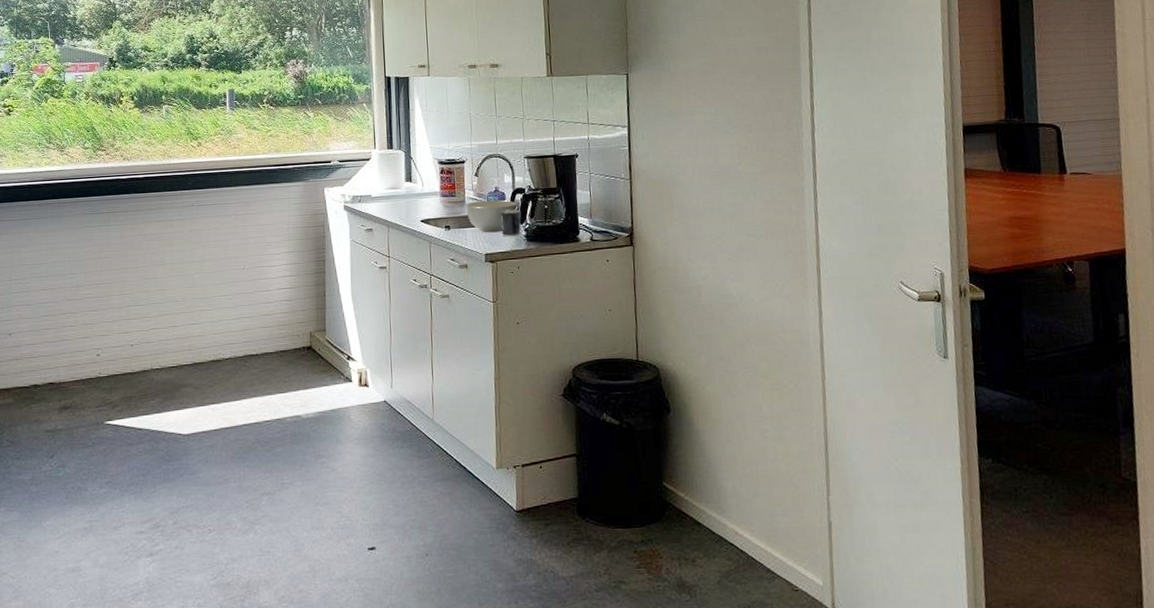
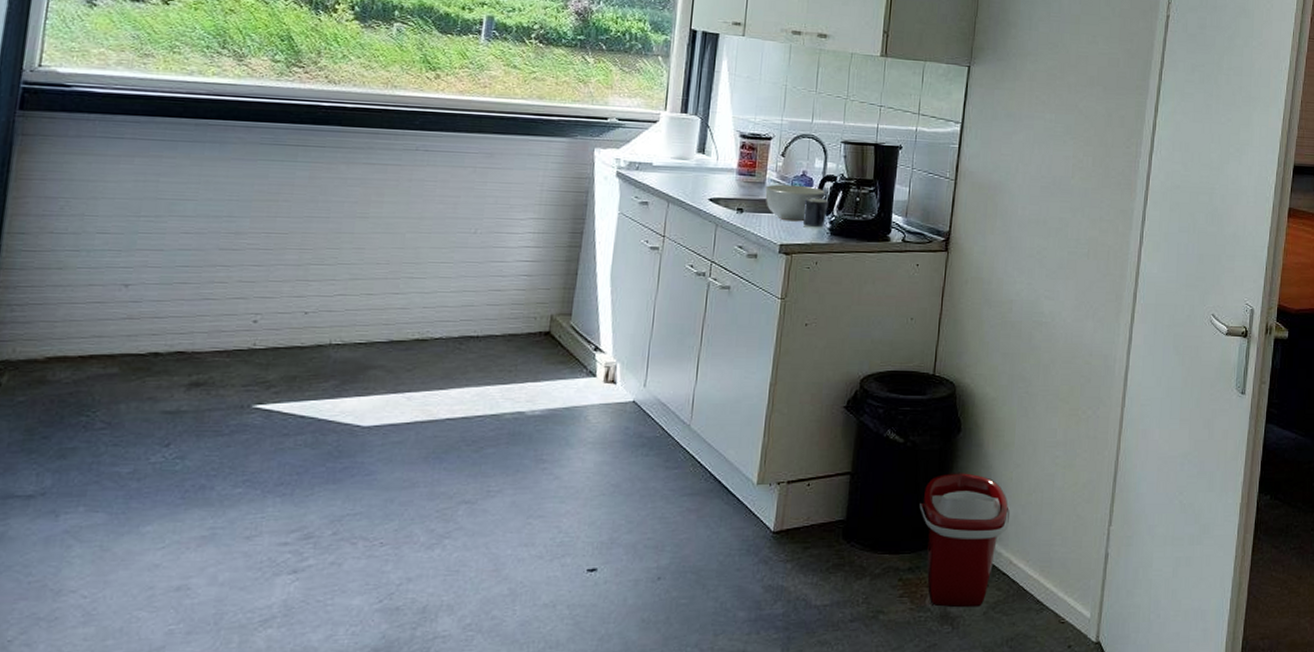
bucket: none [642,450,729,577] -> present [919,473,1011,608]

